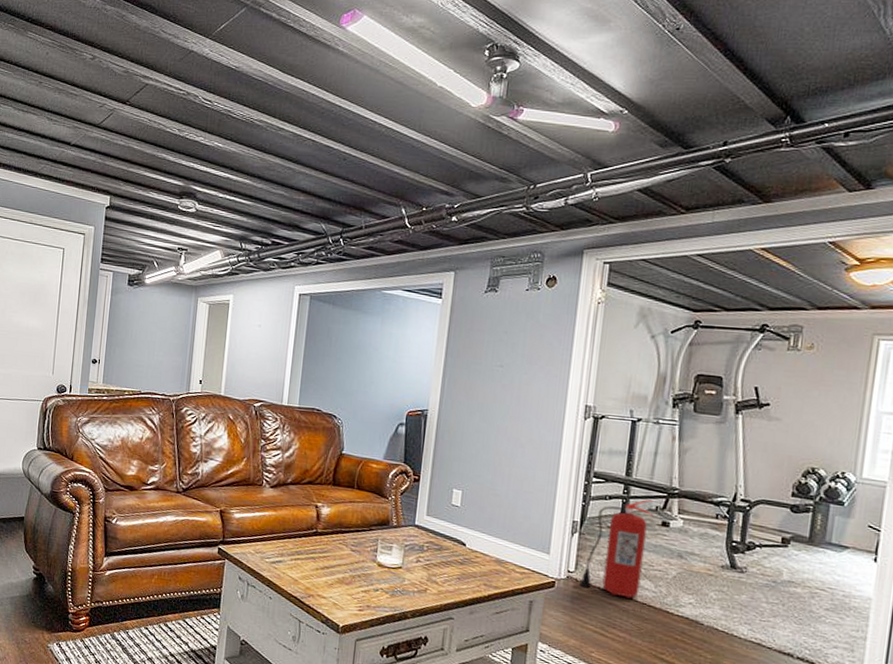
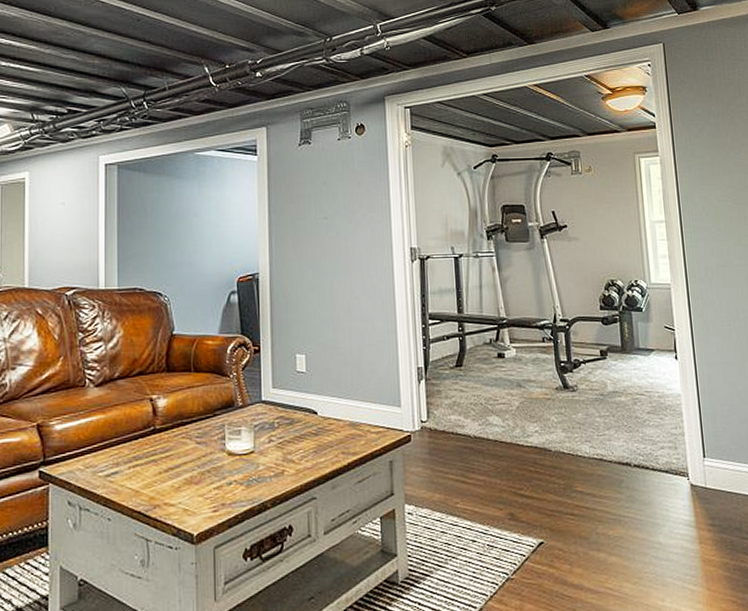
fire extinguisher: present [579,499,654,598] -> none [434,332,490,438]

